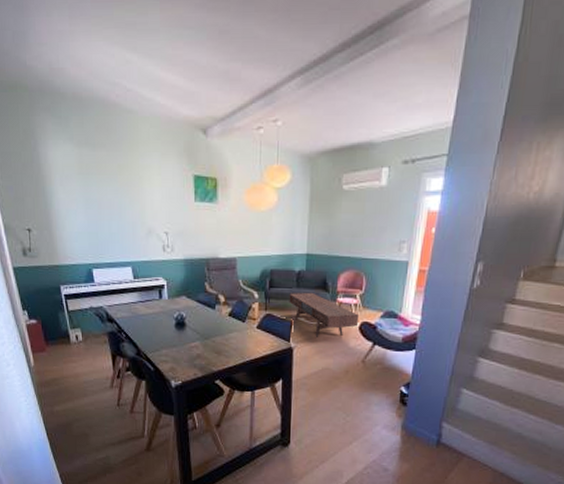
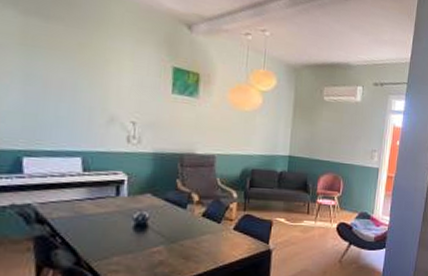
coffee table: present [289,292,360,337] -> none [269,193,337,238]

